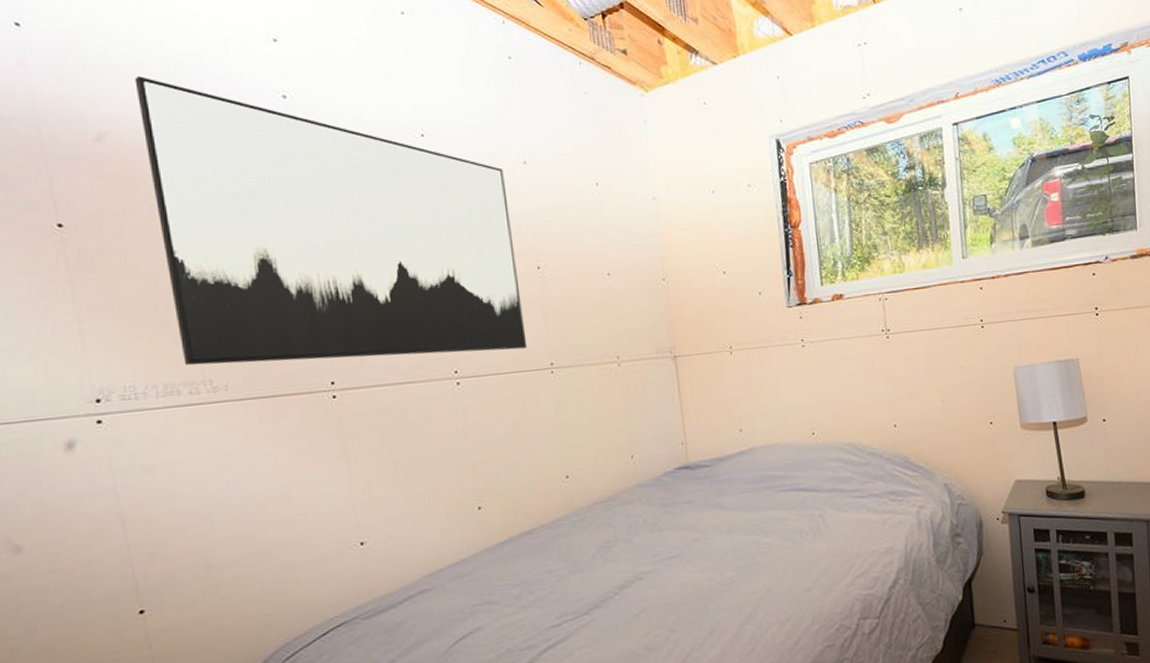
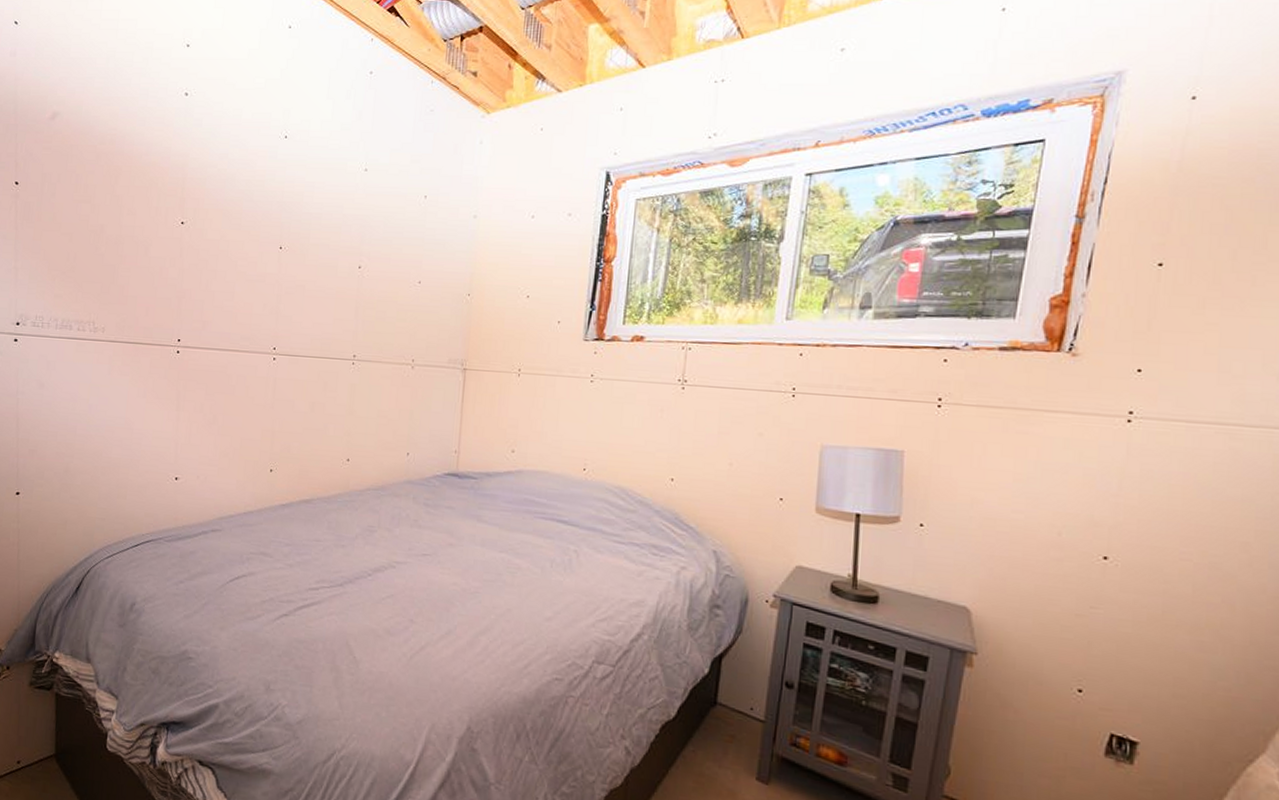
wall art: present [134,76,528,366] -> none [78,69,347,338]

